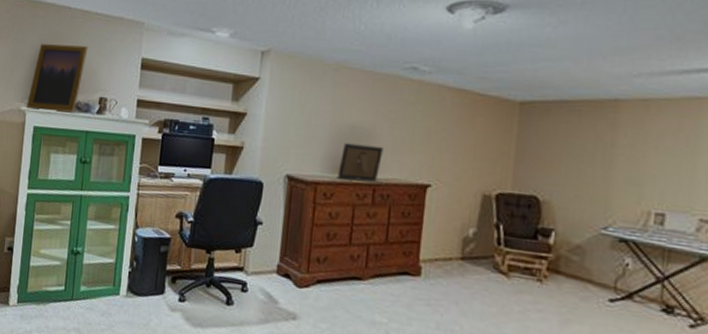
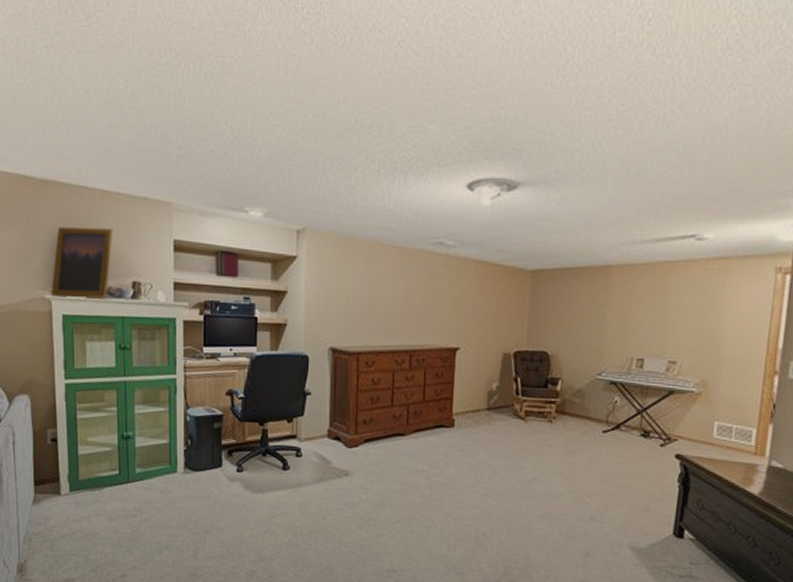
books: none [178,71,202,98] -> present [216,251,238,279]
picture frame: present [337,143,384,183] -> none [377,315,417,349]

